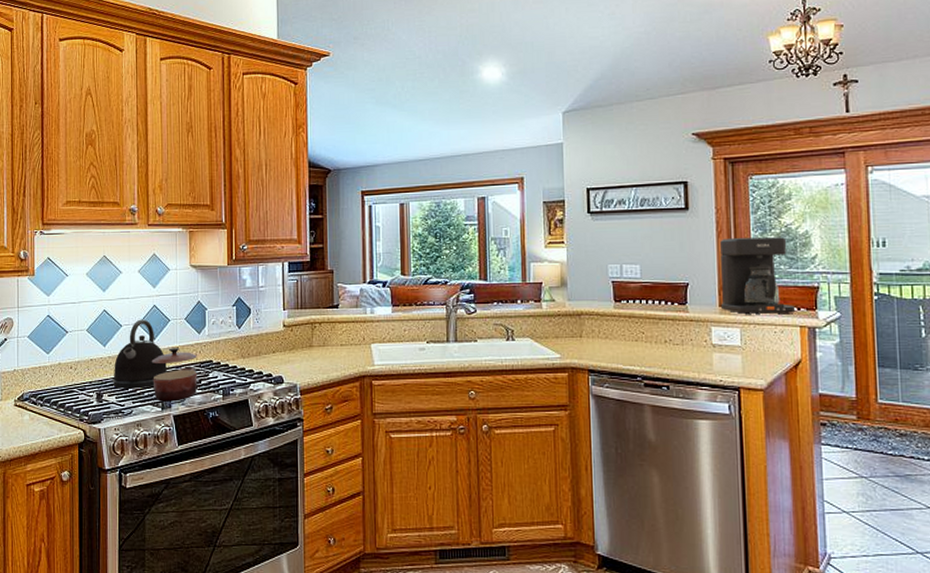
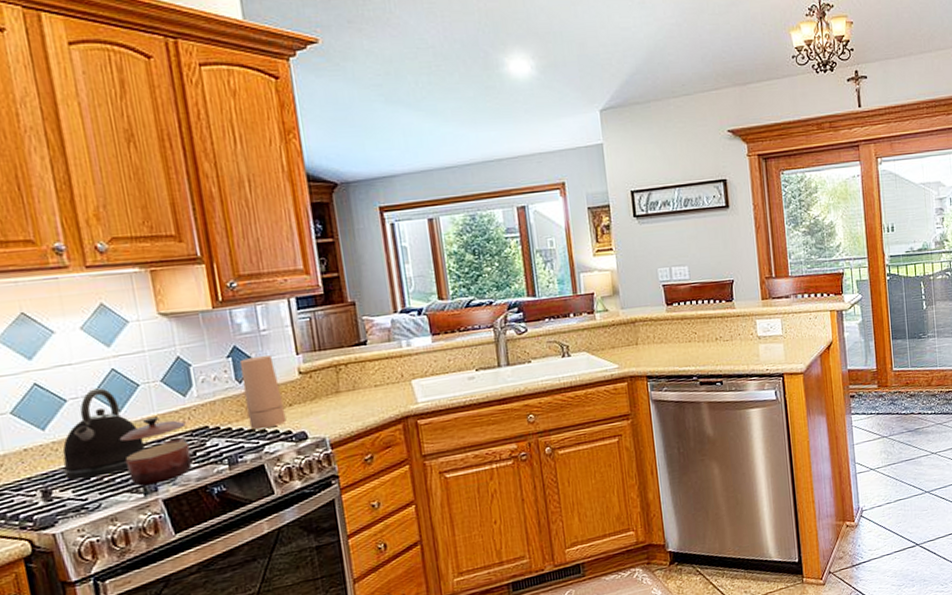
canister: none [241,308,269,369] -> present [239,355,287,430]
coffee maker: present [720,237,796,315] -> none [759,229,826,305]

